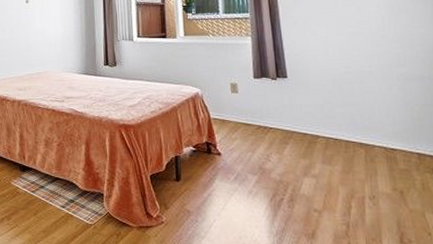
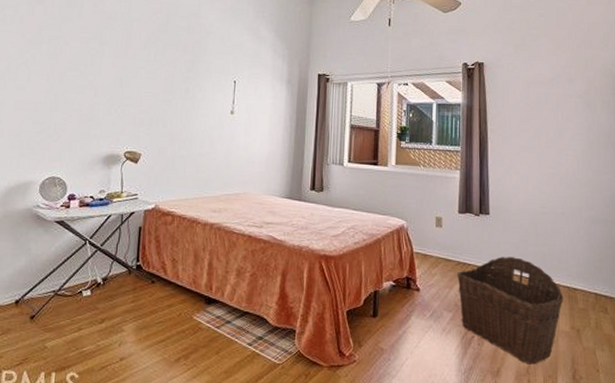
wicker basket: none [258,119,381,227] -> present [457,256,564,365]

